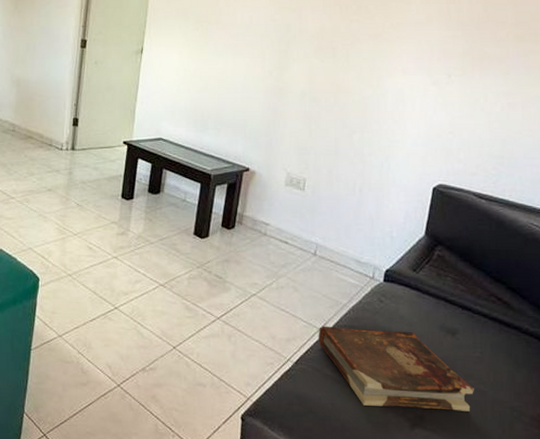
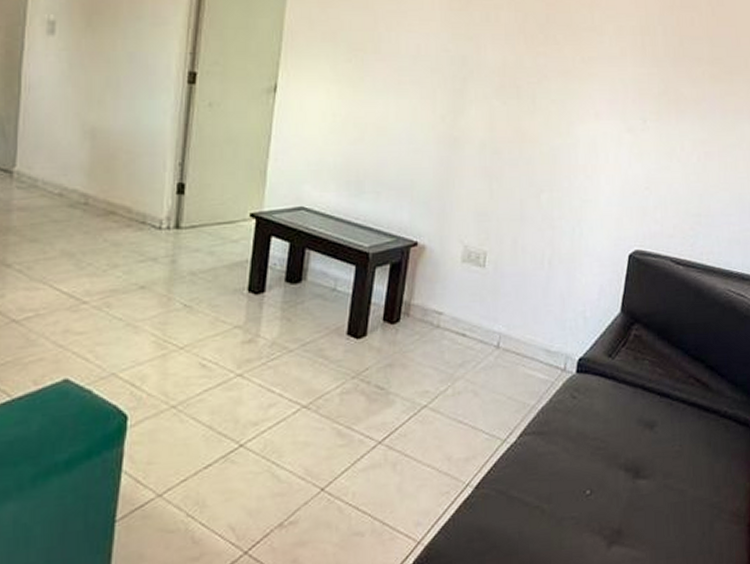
book: present [318,326,474,412] -> none [502,431,674,529]

